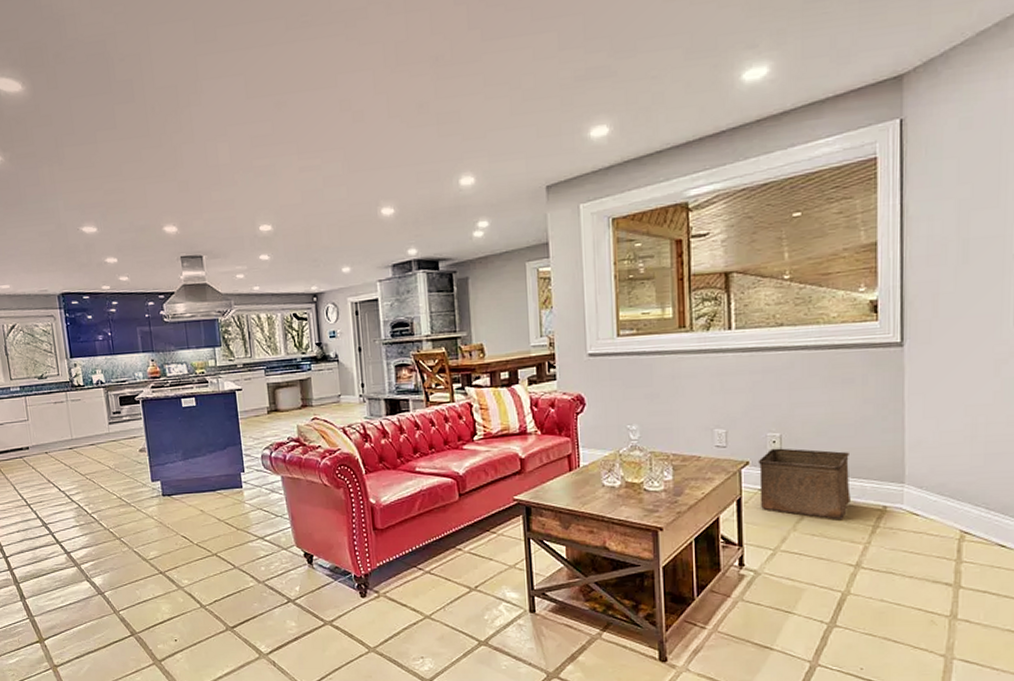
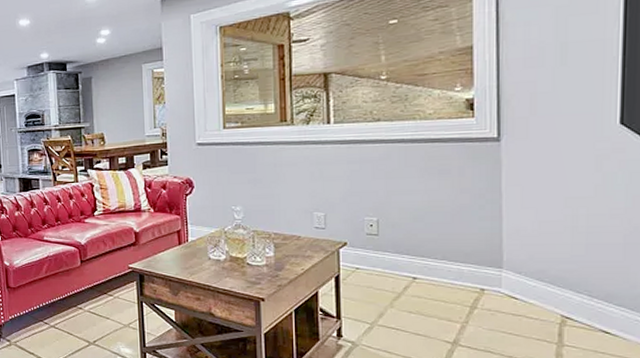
storage bin: present [758,448,850,520] -> none [355,231,447,300]

